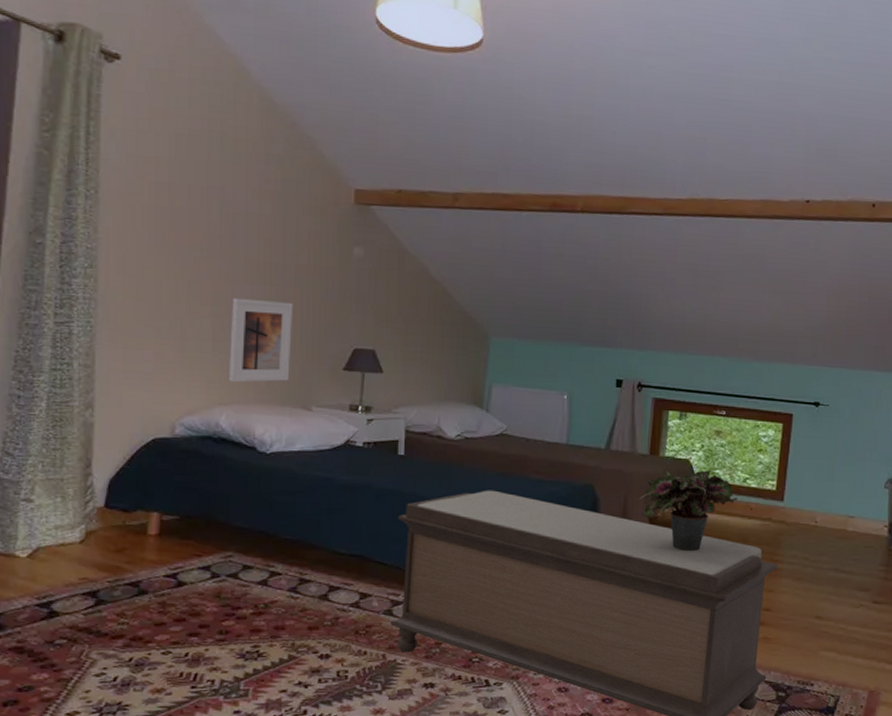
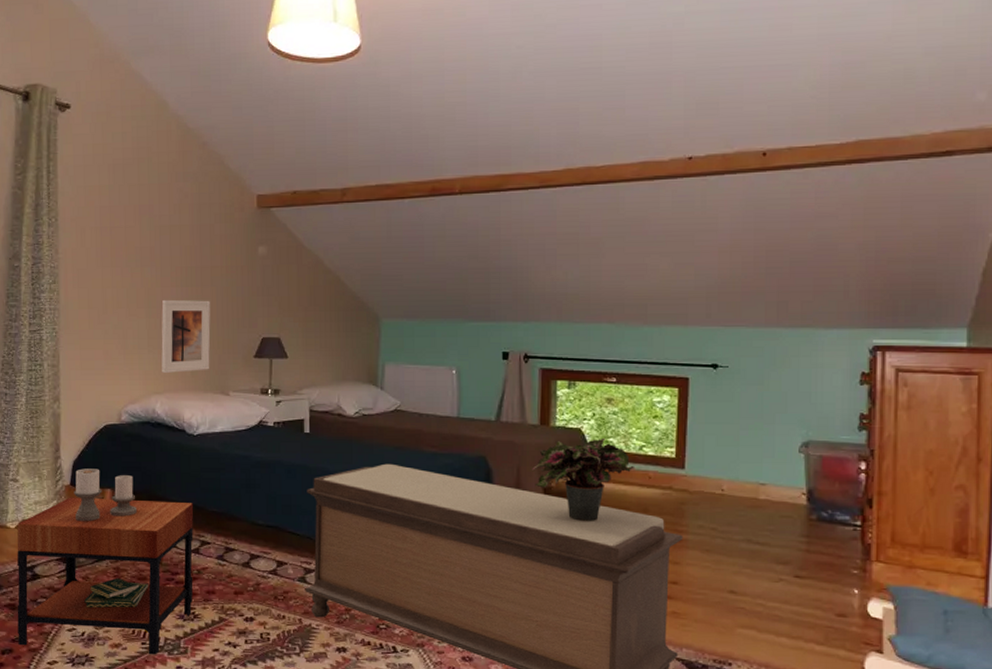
side table: none [26,488,263,700] -> present [17,468,194,655]

